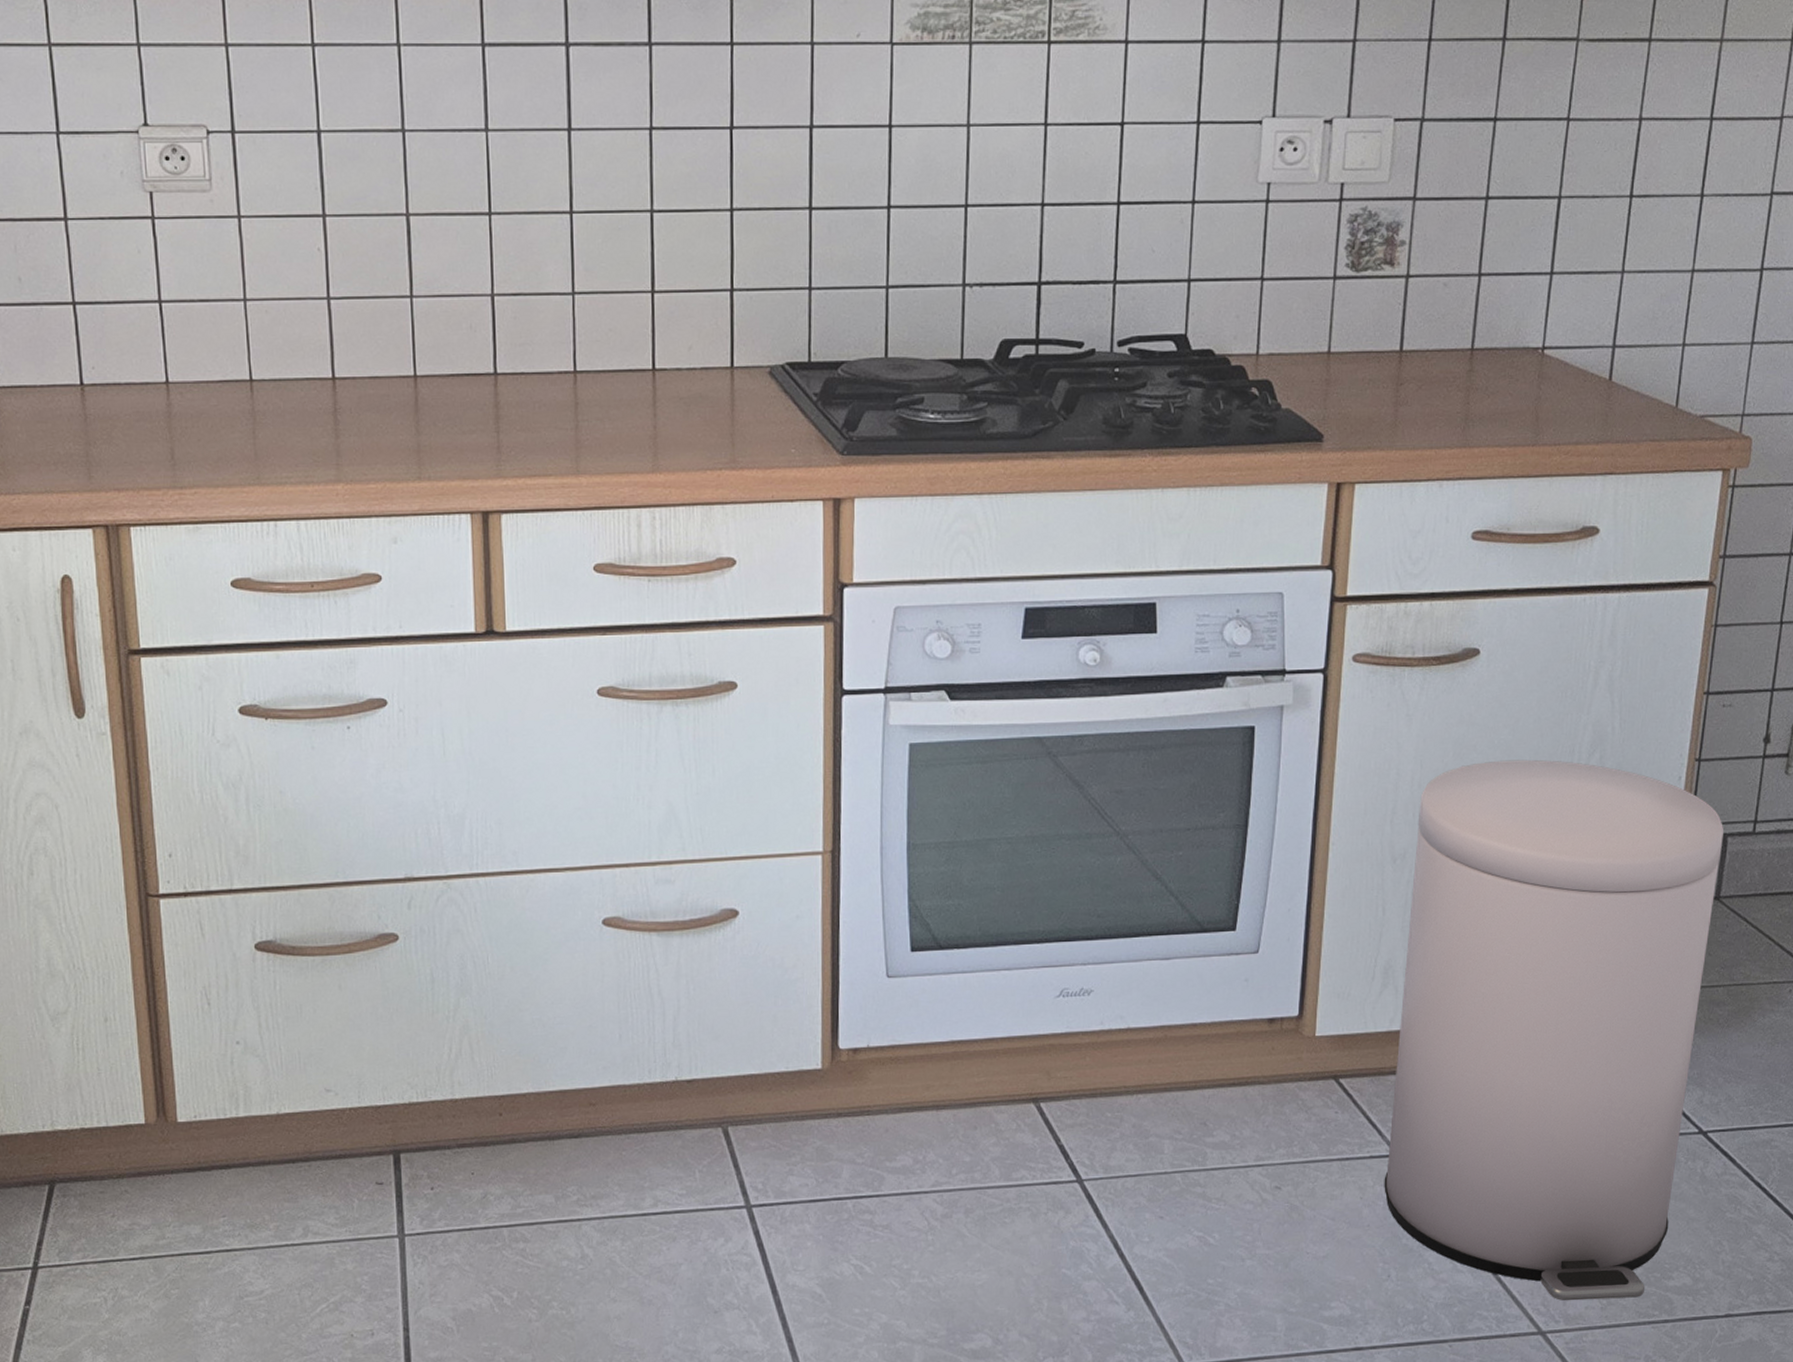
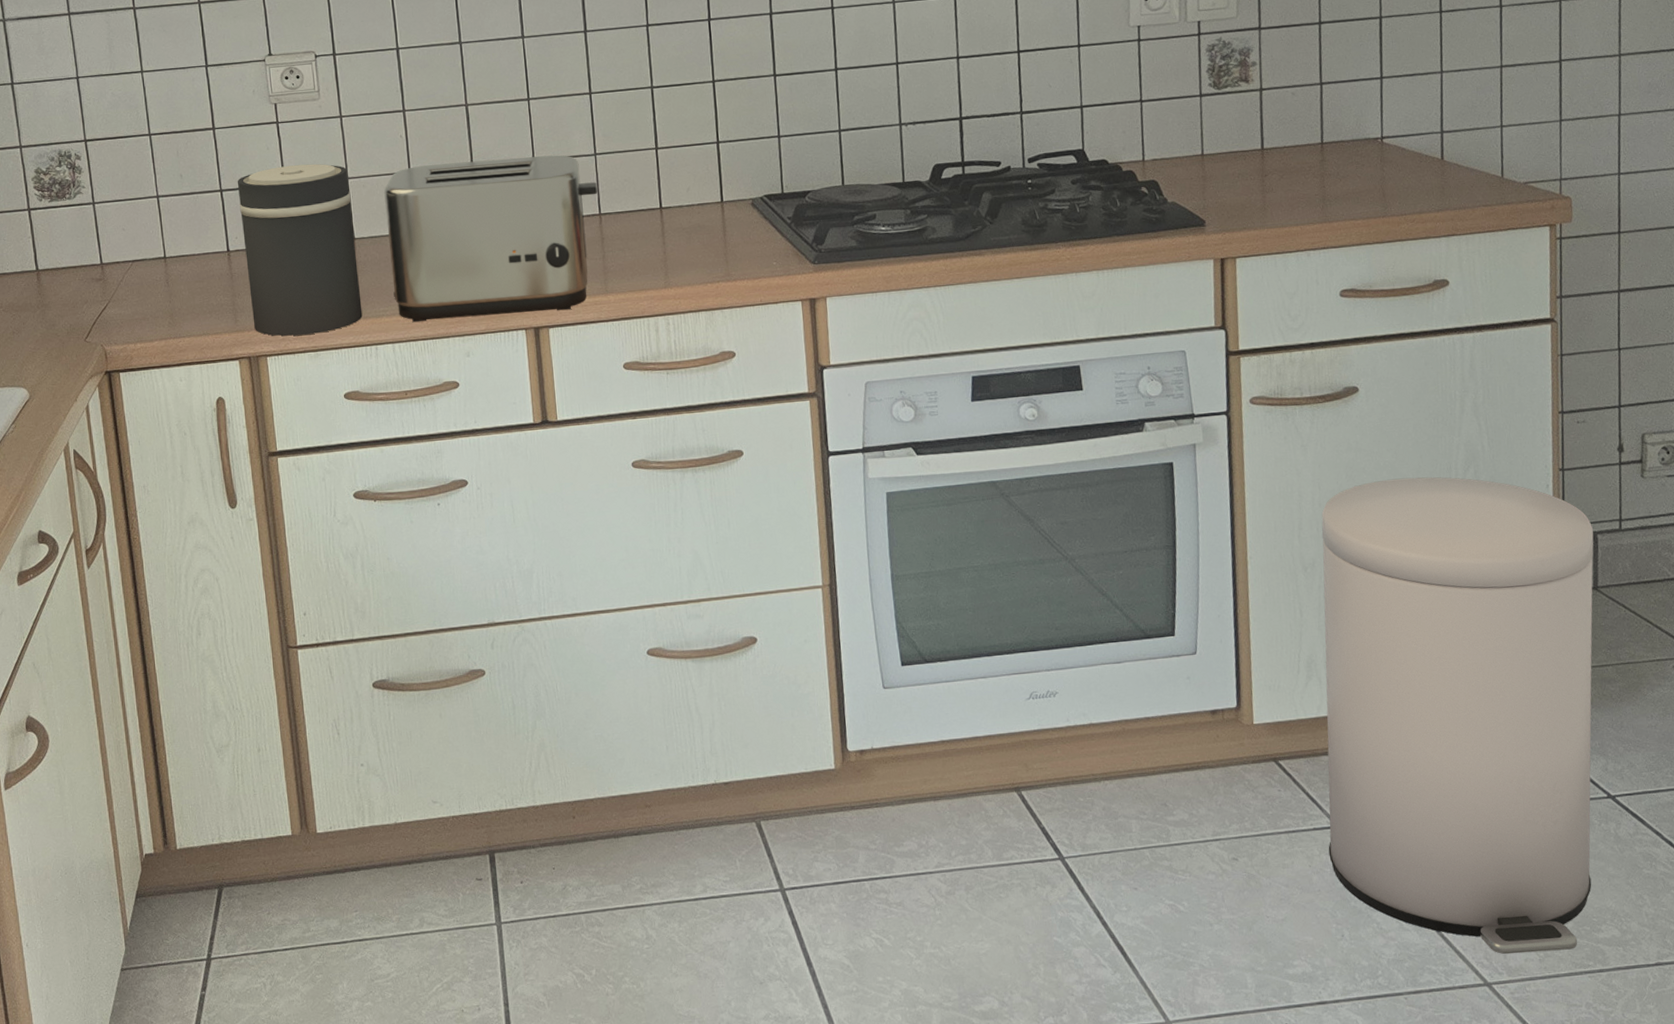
cylinder: none [96,277,259,502] -> present [237,163,363,336]
toaster: none [293,289,574,495] -> present [384,155,598,322]

